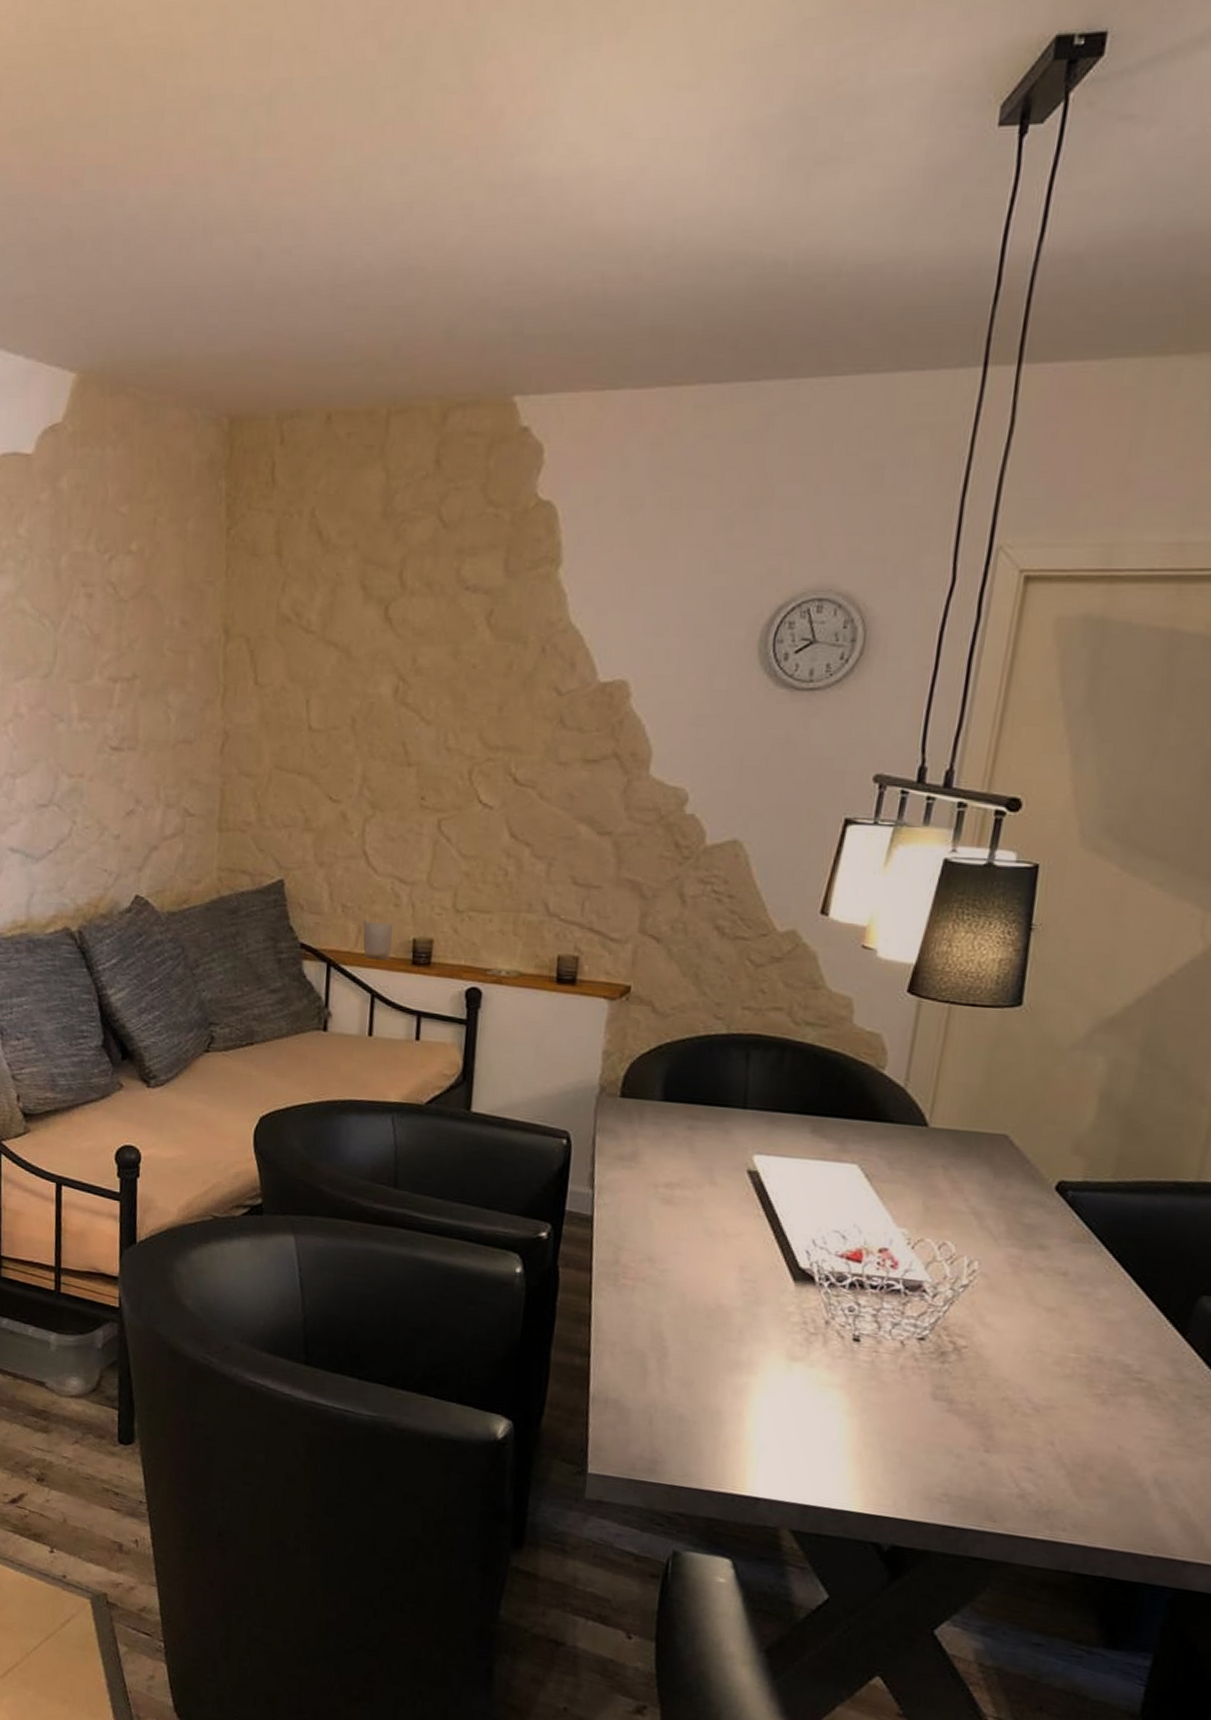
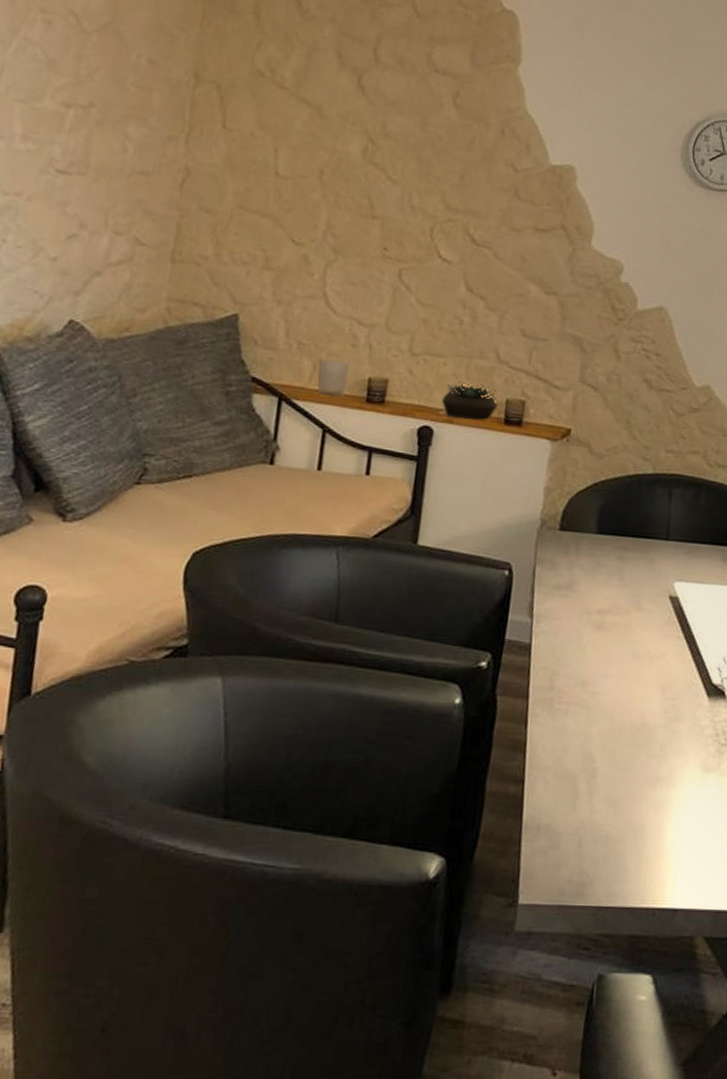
succulent plant: none [489,939,549,979] -> present [442,382,498,420]

